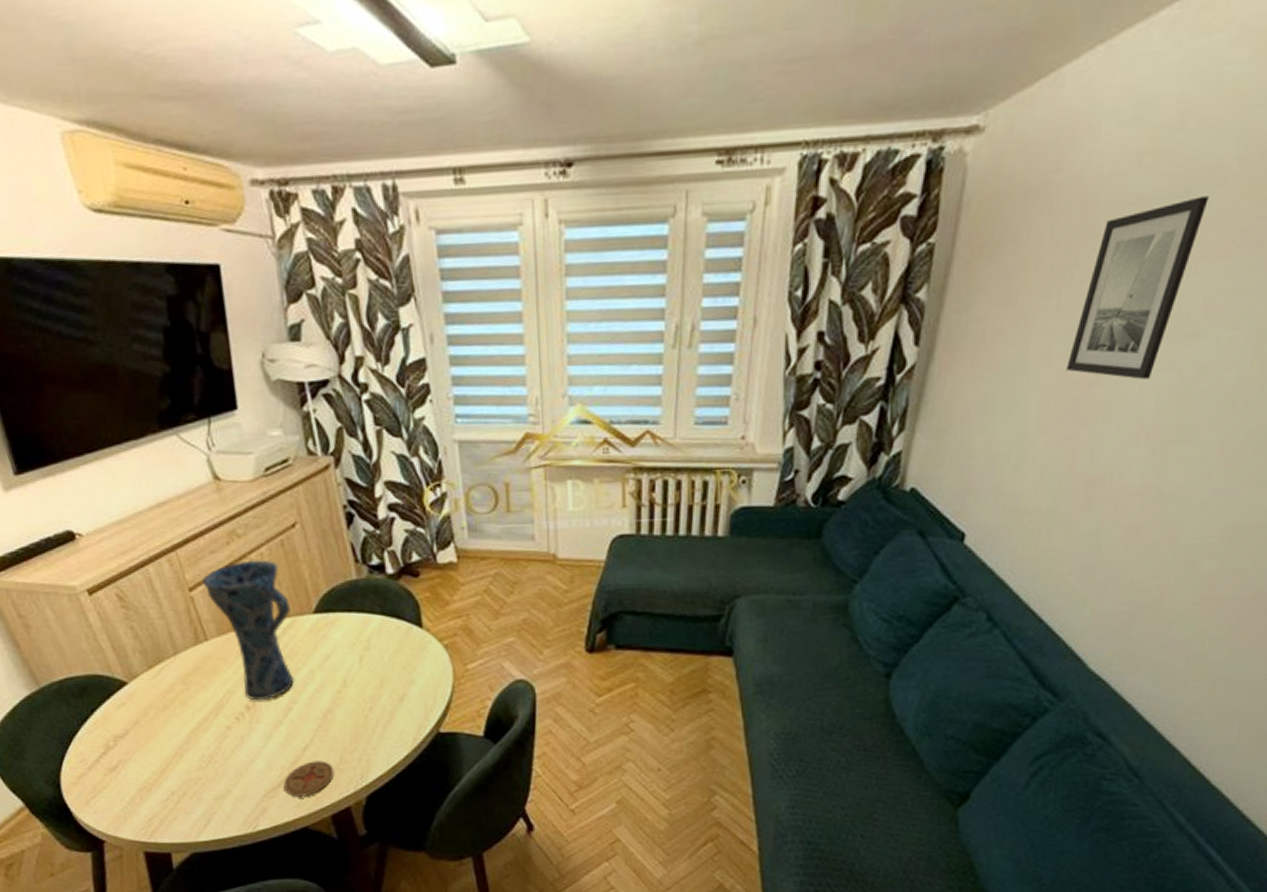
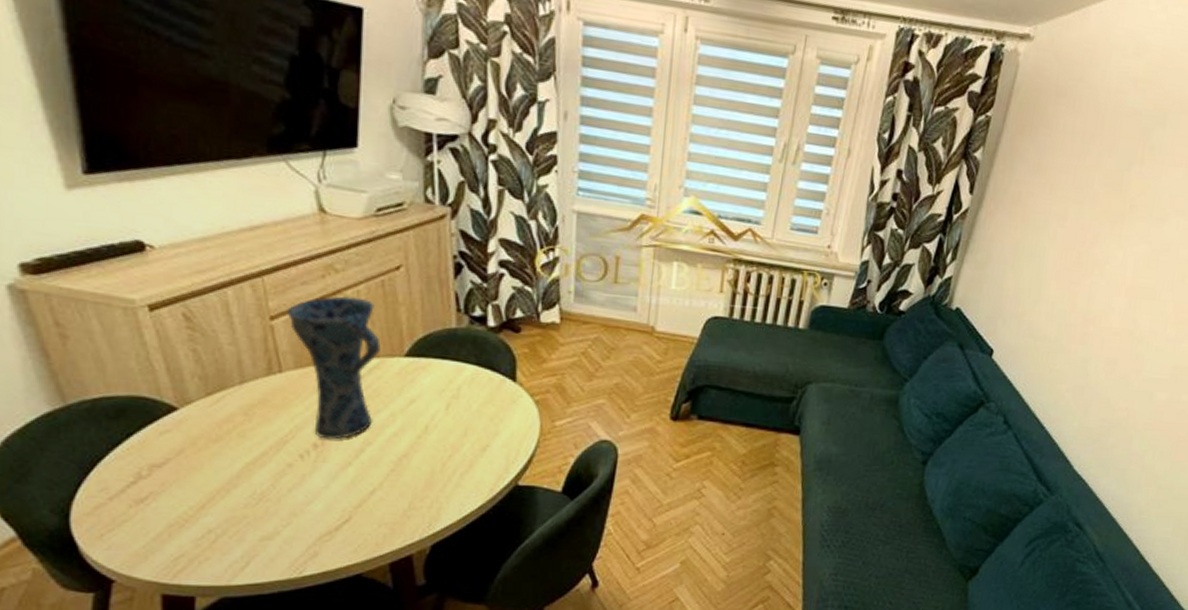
coaster: present [284,761,334,798] -> none [342,506,401,544]
wall art: present [1066,196,1209,380] -> none [1075,119,1177,248]

